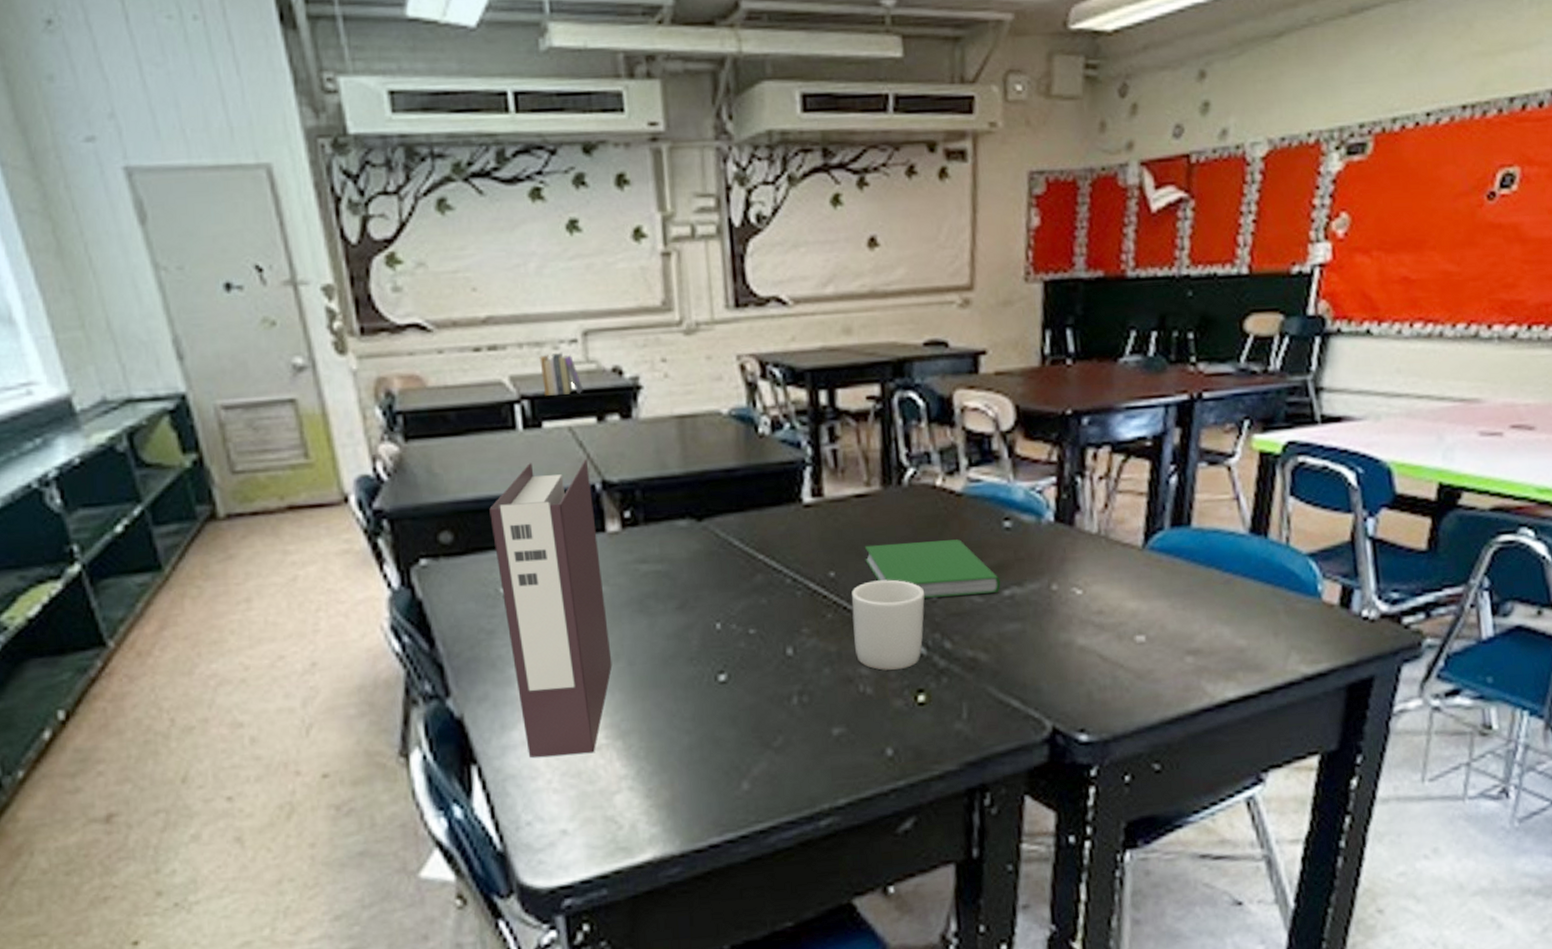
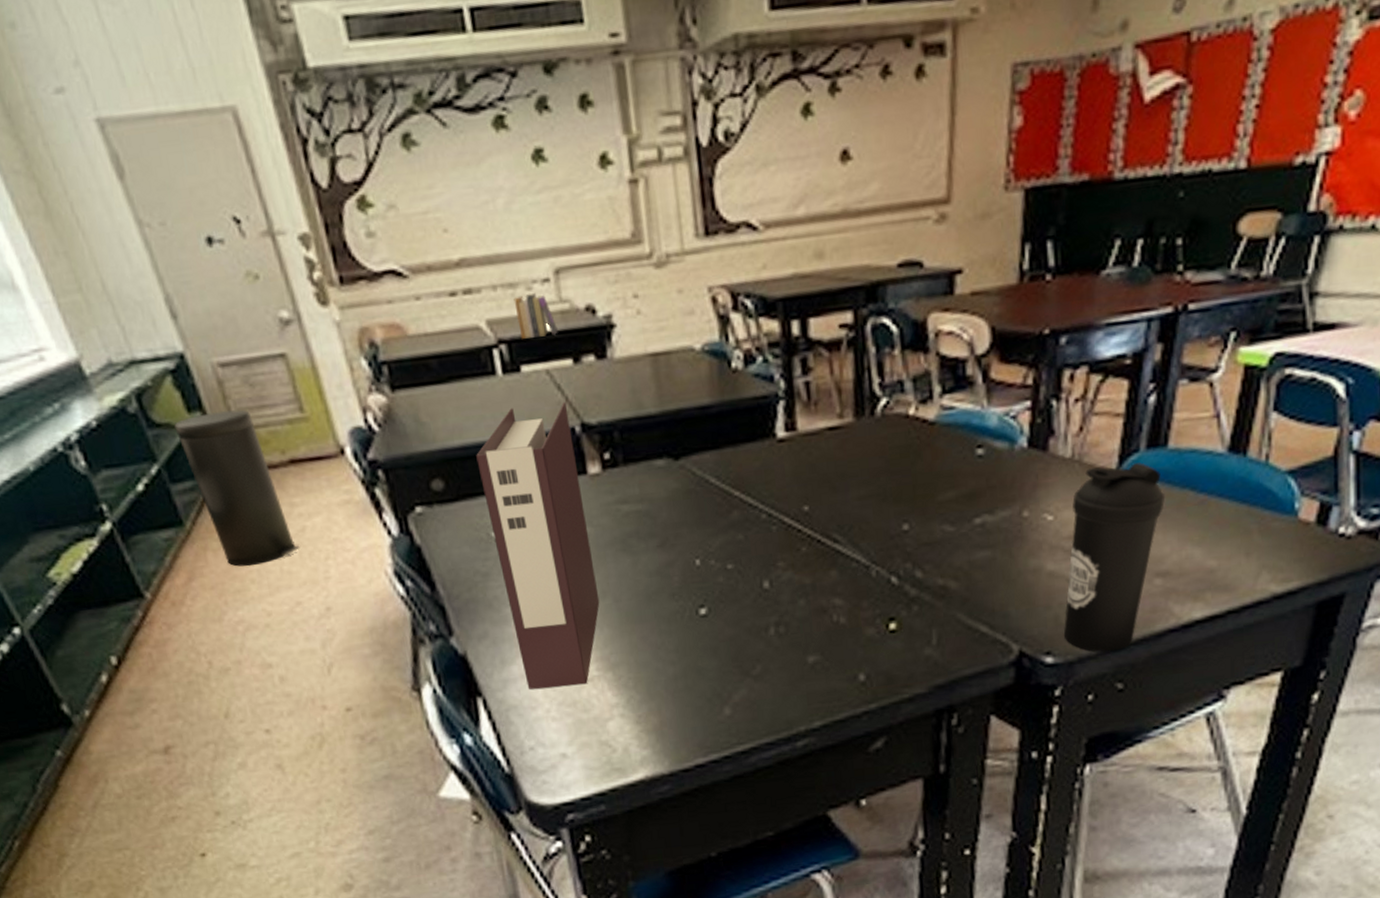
pedal bin: none [166,453,290,616] -> present [174,409,300,567]
mug: present [851,579,925,670] -> none [824,511,897,600]
hardcover book: present [865,539,1001,599] -> none [838,469,972,530]
water bottle: none [1097,540,1192,731] -> present [1063,462,1166,652]

